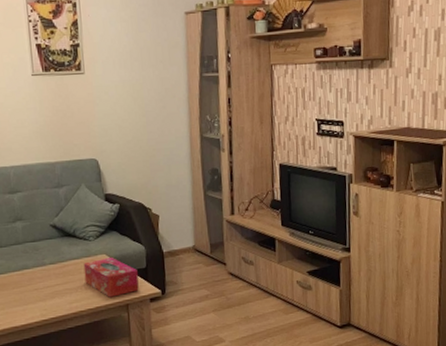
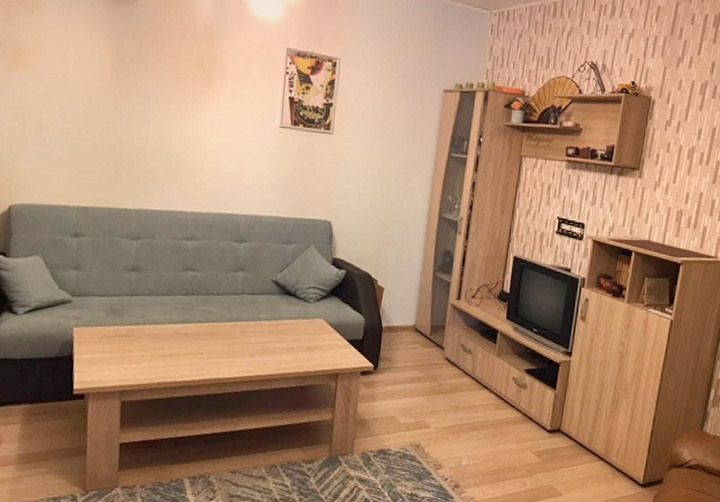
tissue box: present [83,258,139,298] -> none [298,323,353,364]

